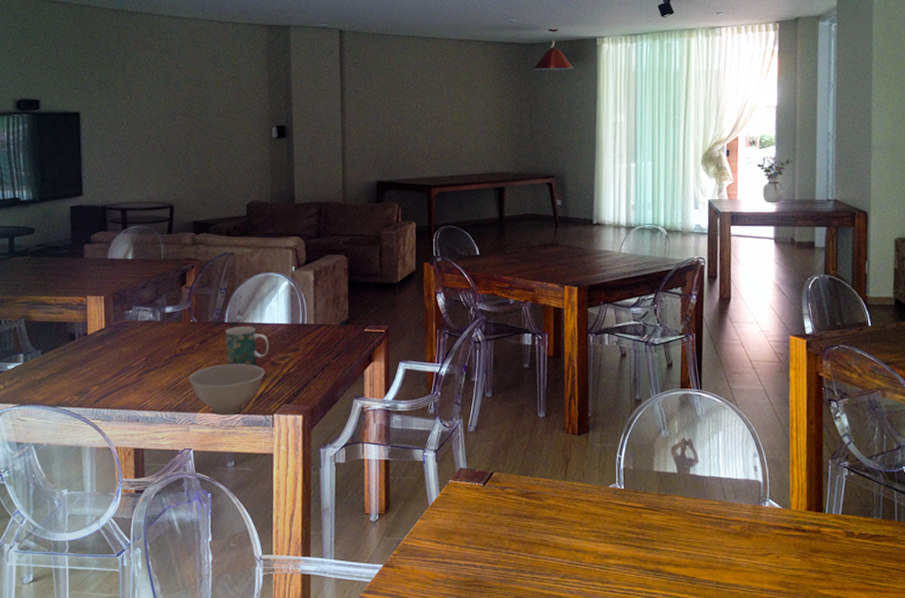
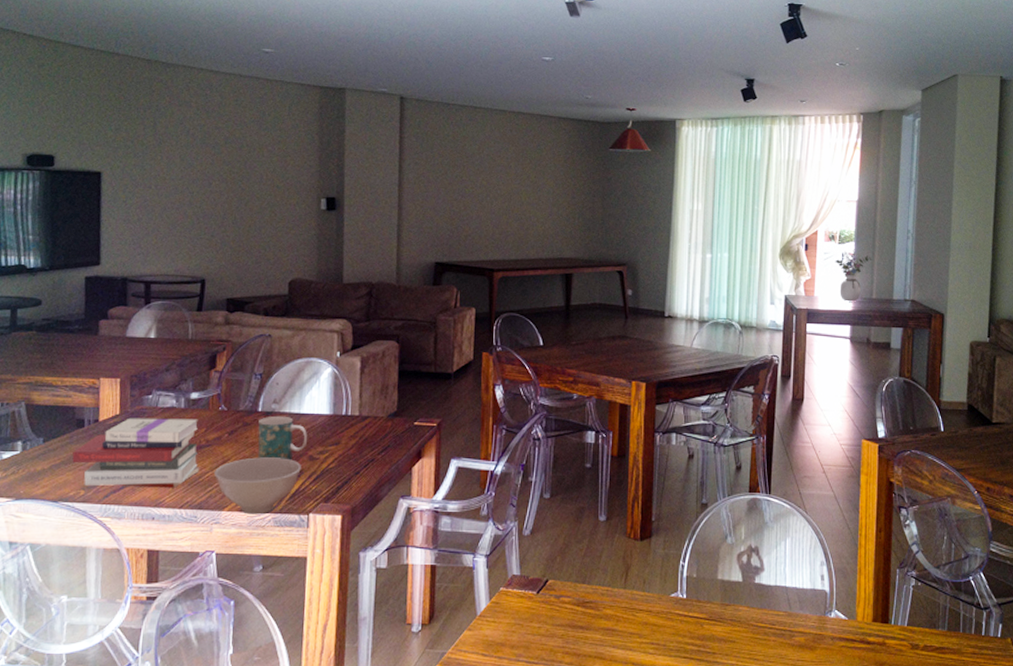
books: none [66,331,175,393] -> present [72,418,199,488]

